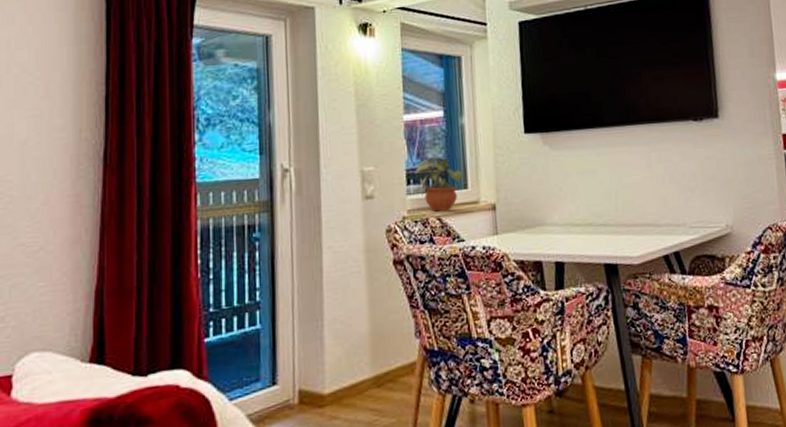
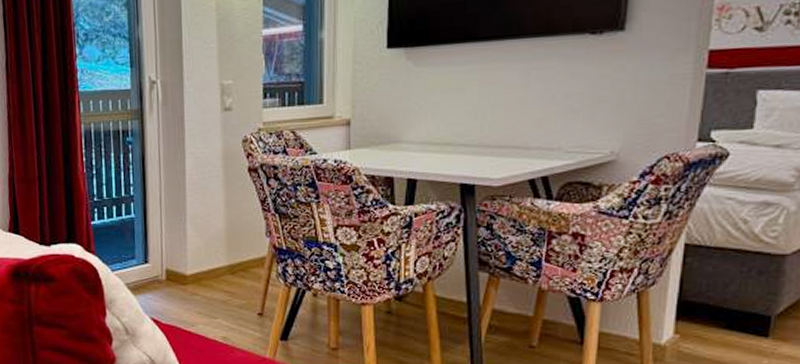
potted plant: present [415,153,463,212] -> none [272,68,319,125]

